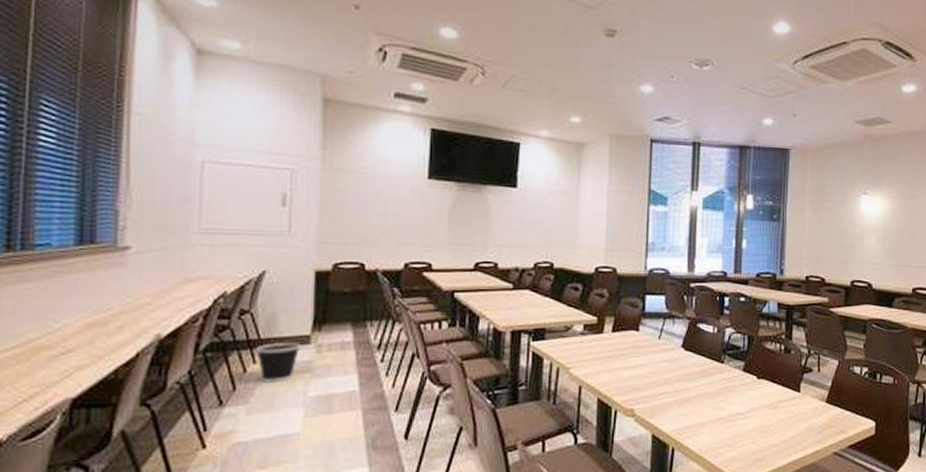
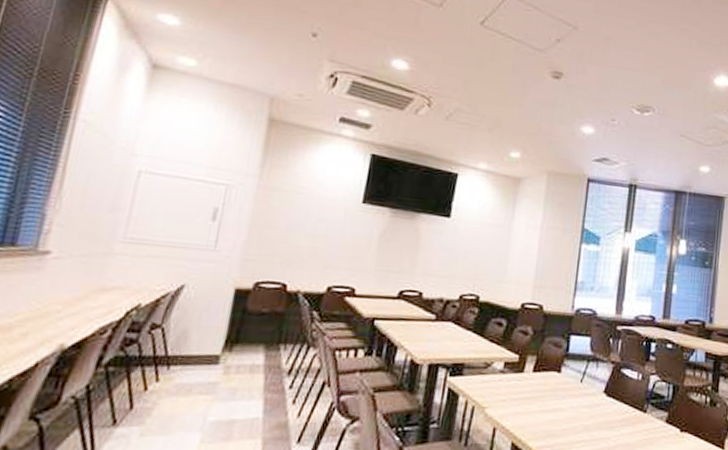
wastebasket: present [255,343,301,383] -> none [160,361,209,404]

